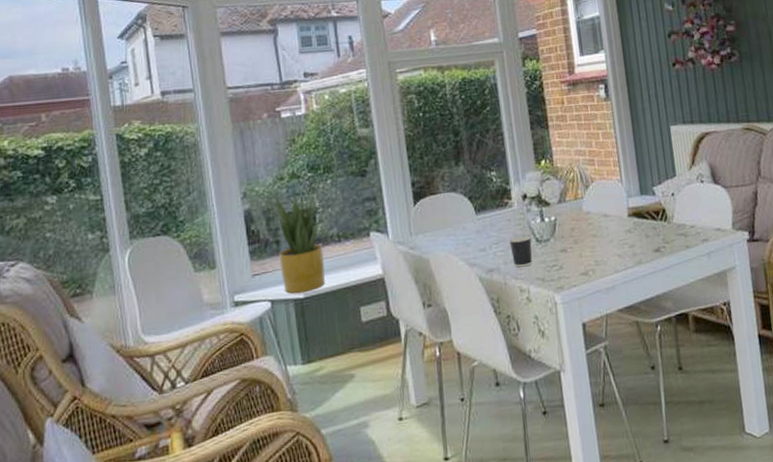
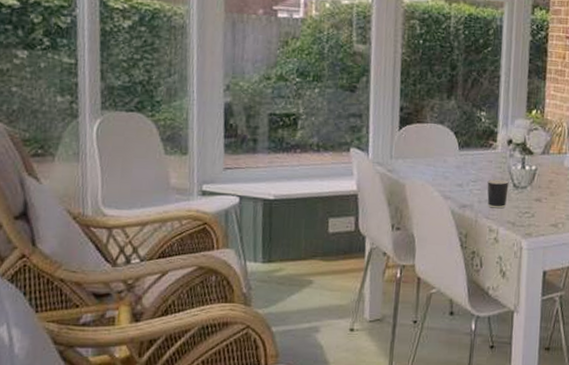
planter: present [271,190,325,294] -> none [254,94,303,195]

